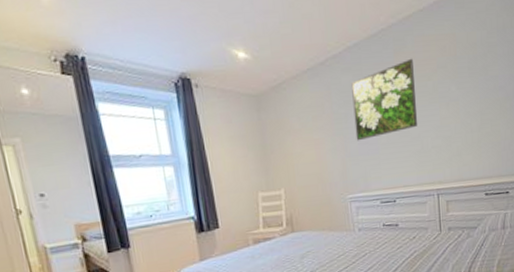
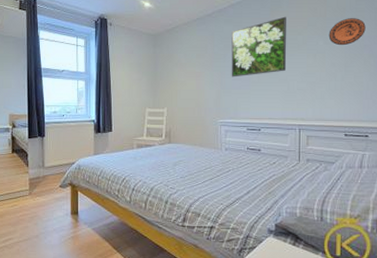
decorative plate: none [460,54,499,90] -> present [328,18,366,46]

